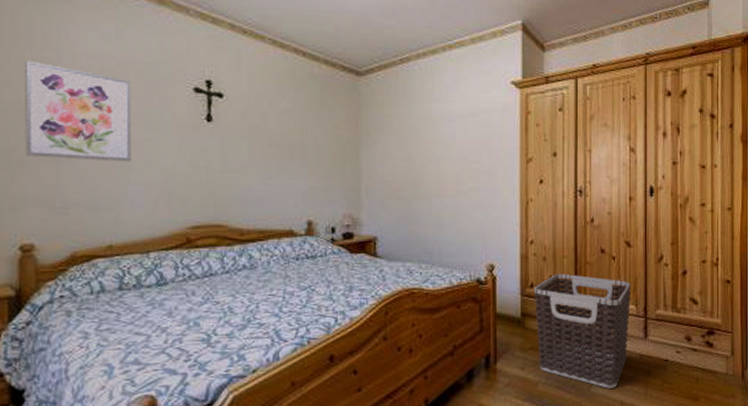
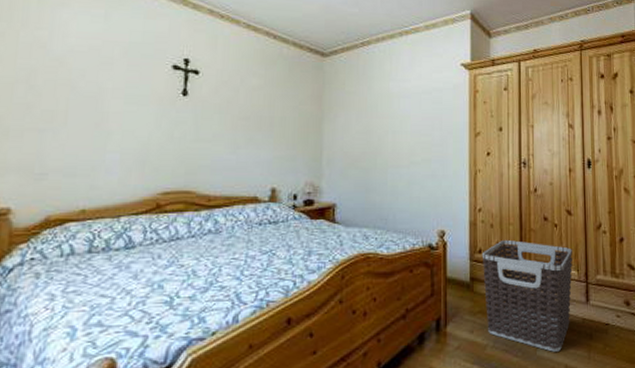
wall art: present [25,60,131,163] -> none [10,38,115,132]

